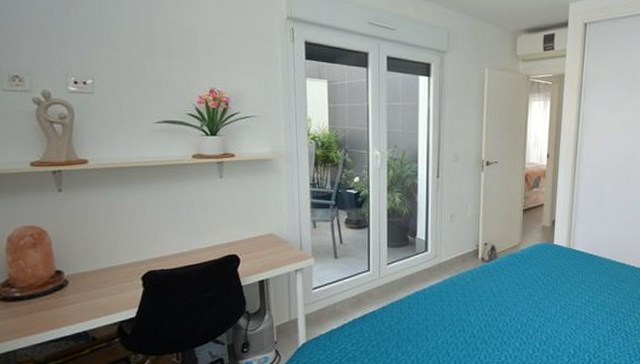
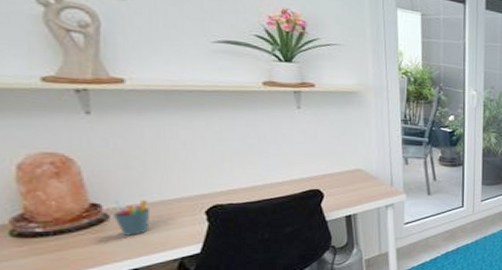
pen holder: none [71,266,100,300] -> present [112,199,151,236]

